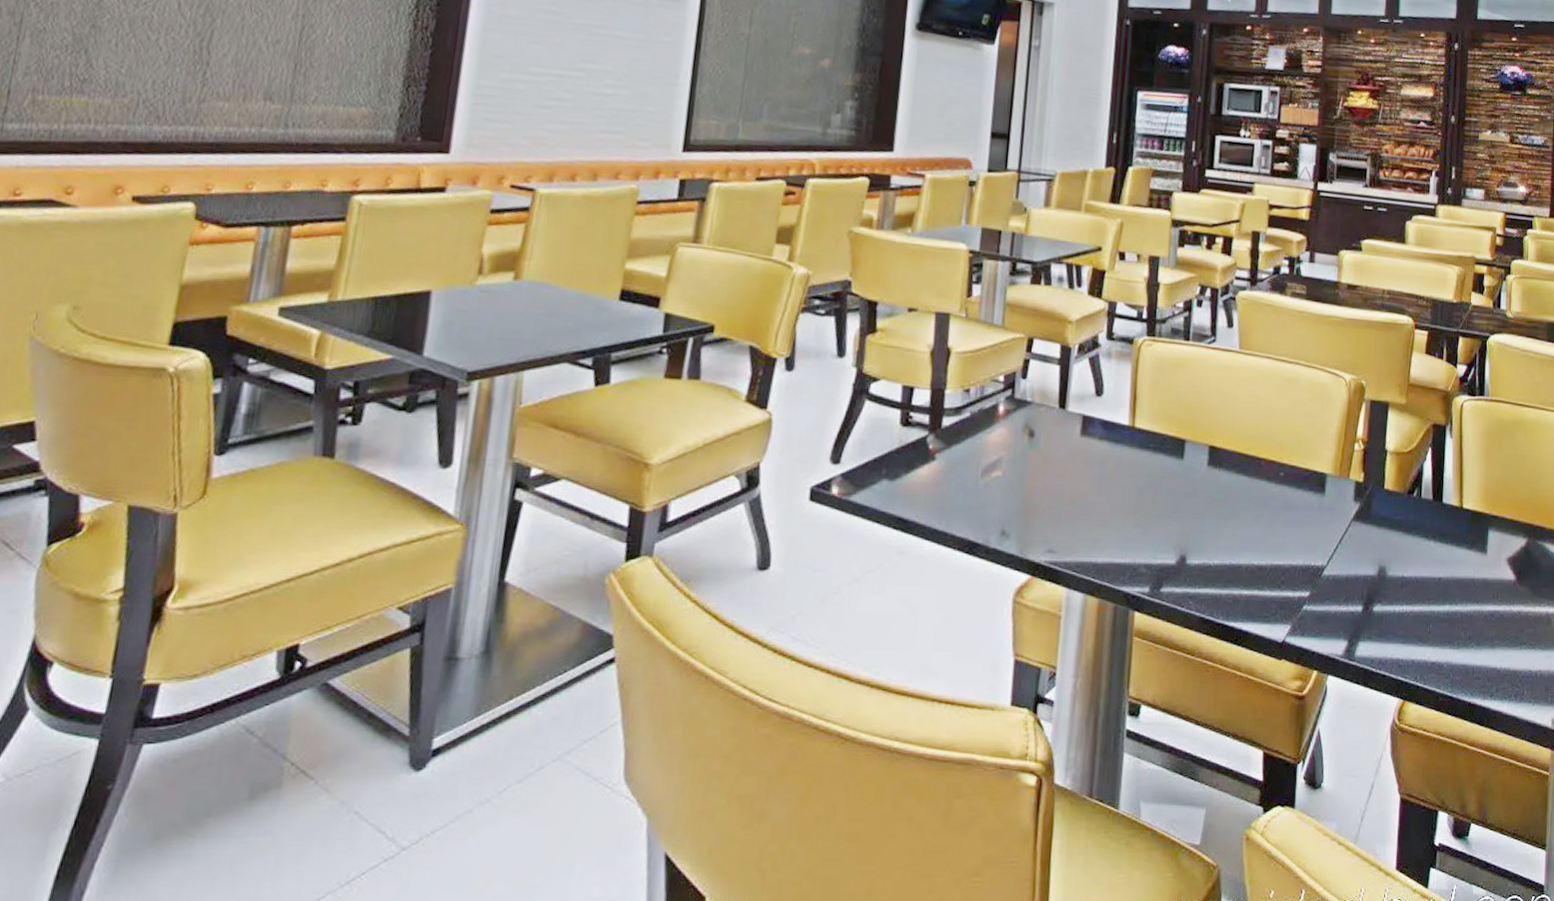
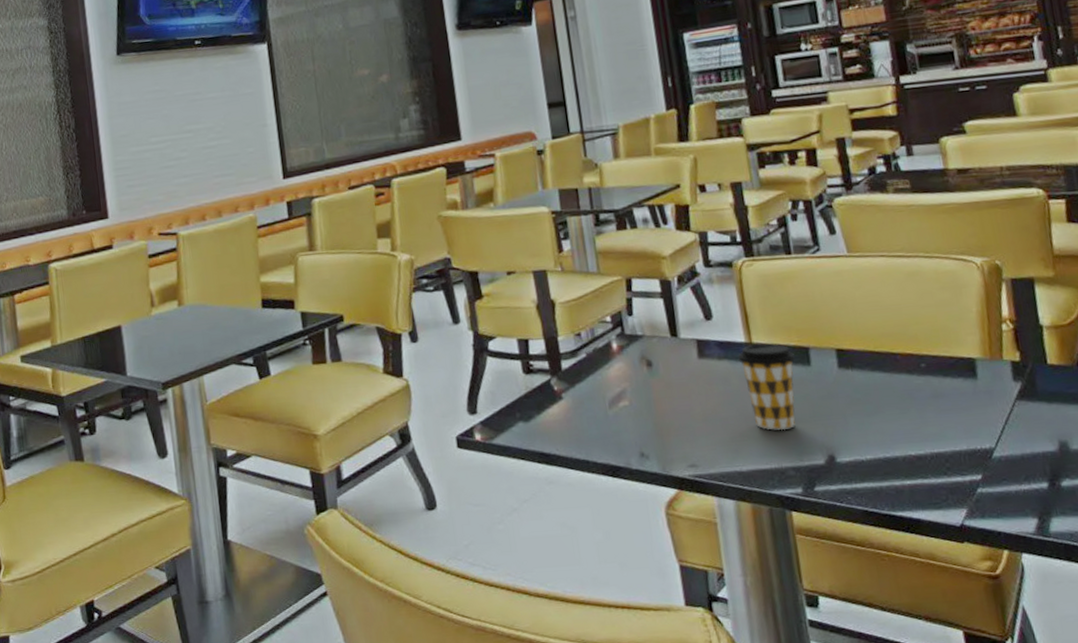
coffee cup: none [1118,429,1172,524] -> present [738,343,796,431]

